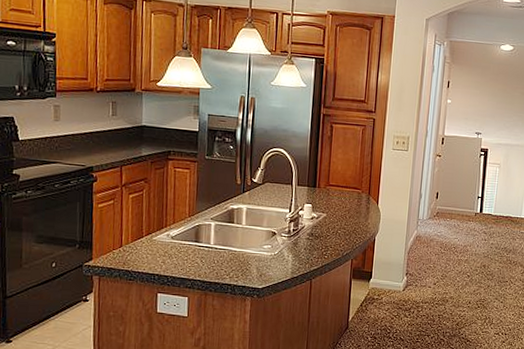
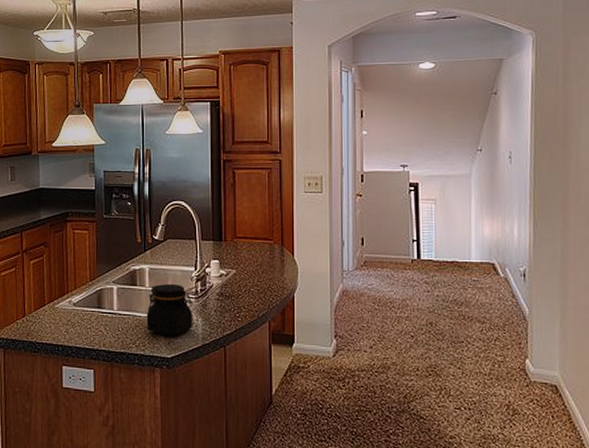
jar: none [240,223,285,269] -> present [146,284,193,336]

